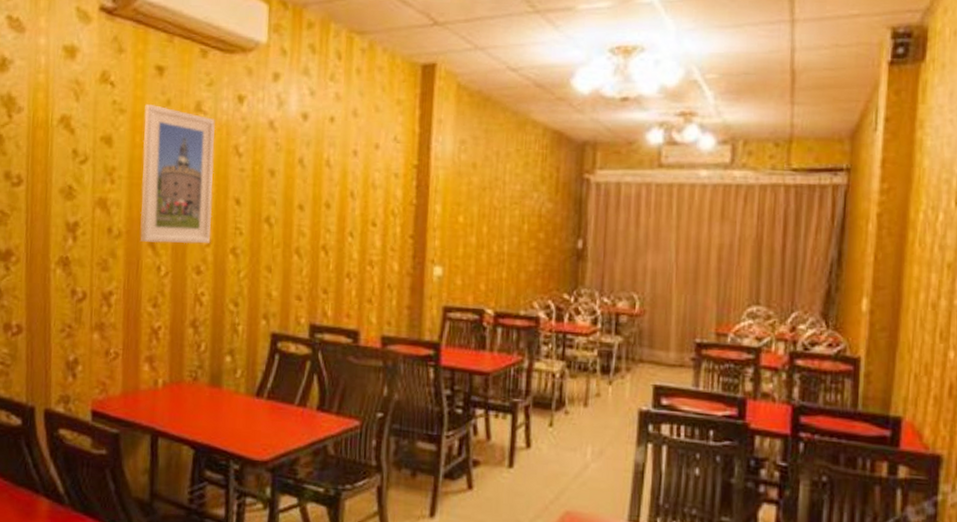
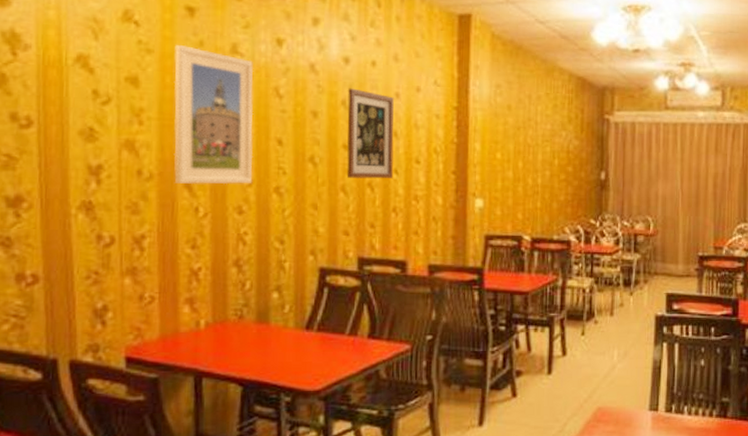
wall art: none [301,145,352,242] -> present [346,88,394,179]

